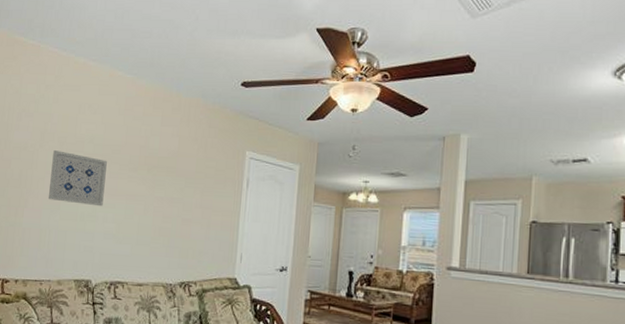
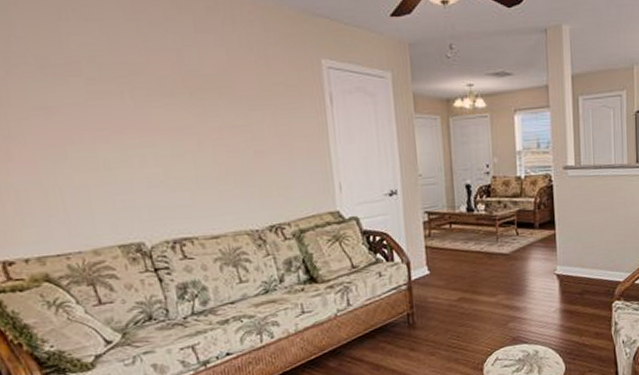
wall art: present [49,150,107,207] -> none [31,77,135,148]

